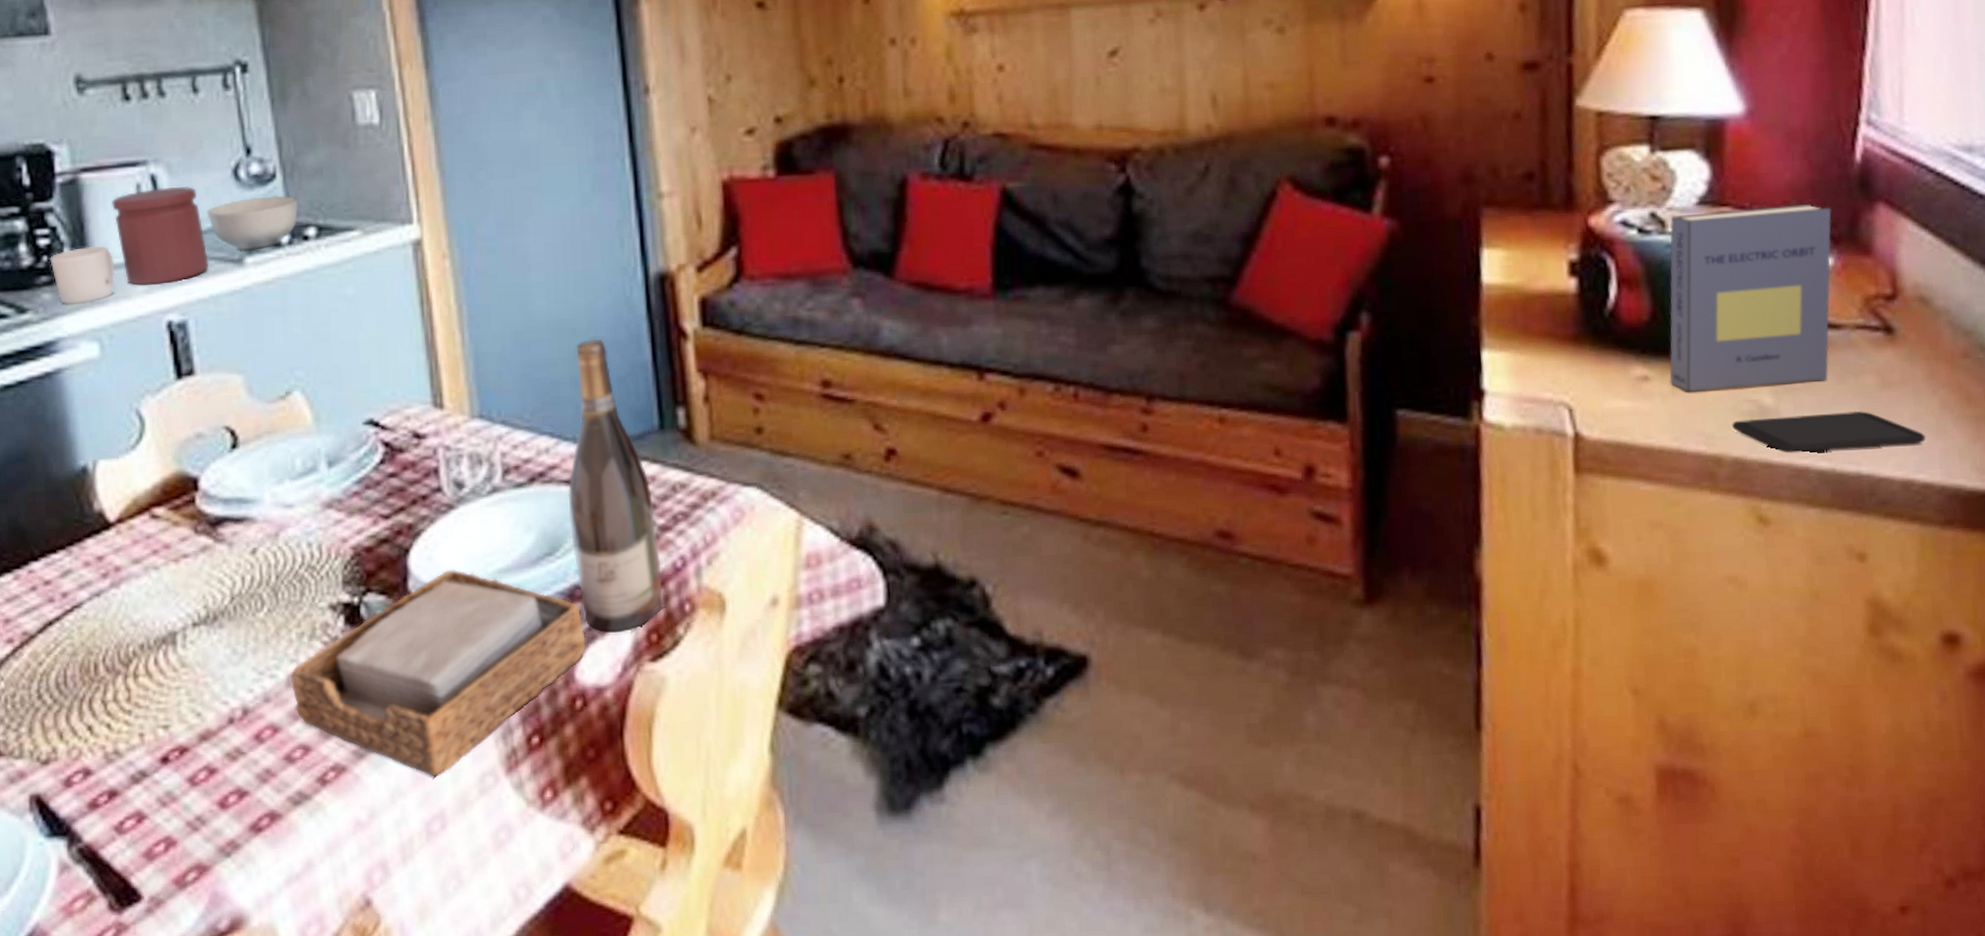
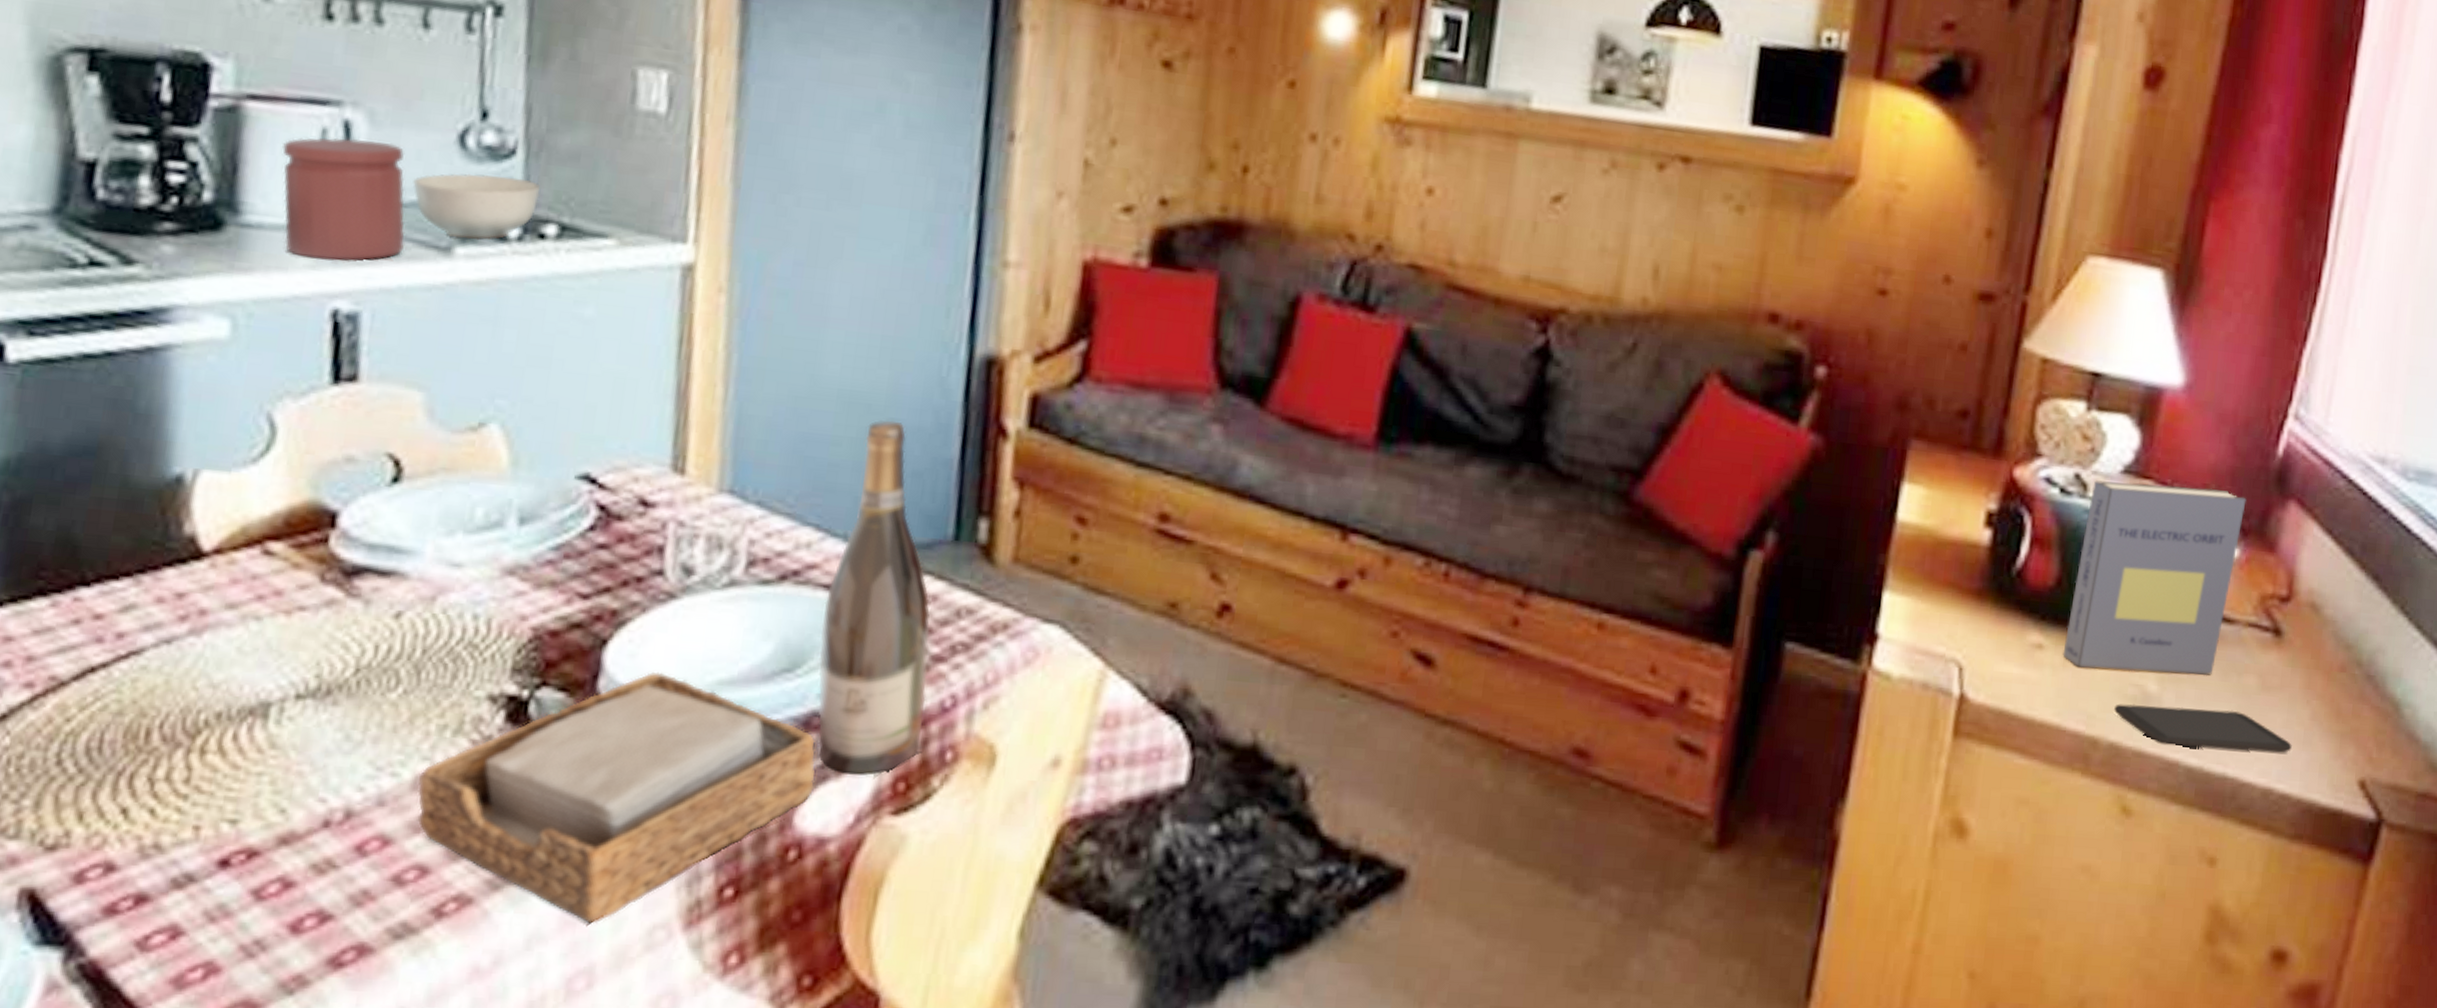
mug: present [49,245,115,306] -> none [179,194,272,269]

